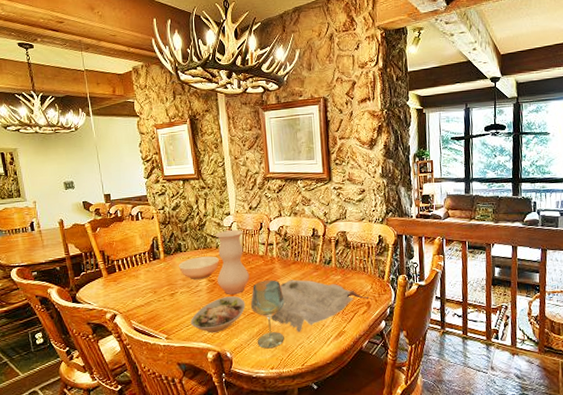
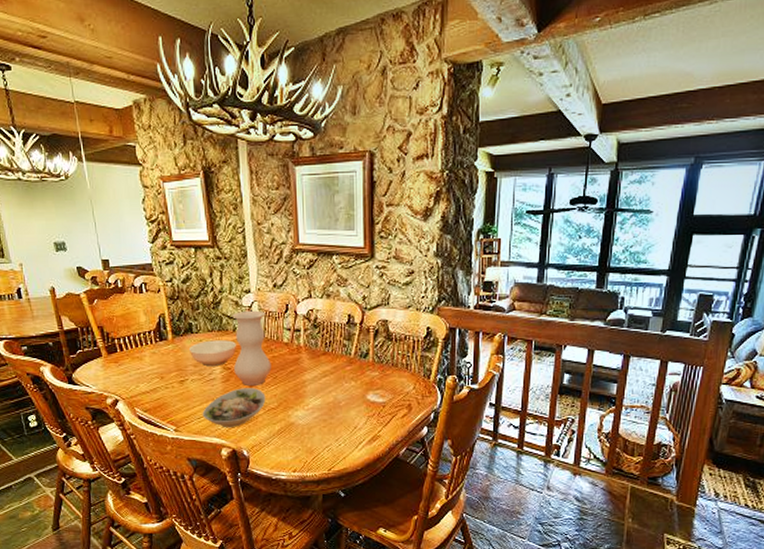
wine glass: present [250,280,286,349] -> none [271,372,312,449]
napkin: present [271,279,373,333] -> none [296,373,415,434]

